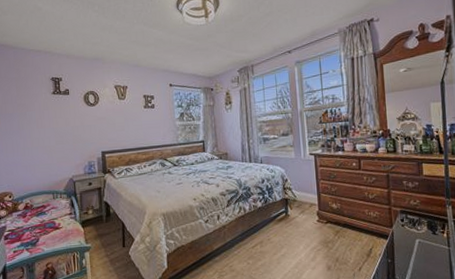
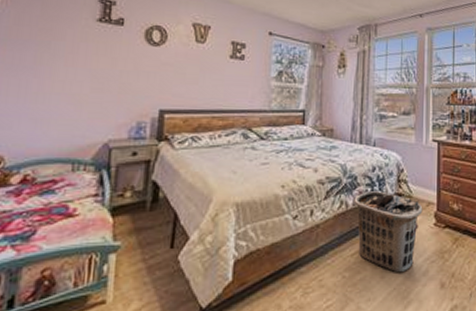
clothes hamper: none [250,198,307,259] -> present [354,191,423,273]

